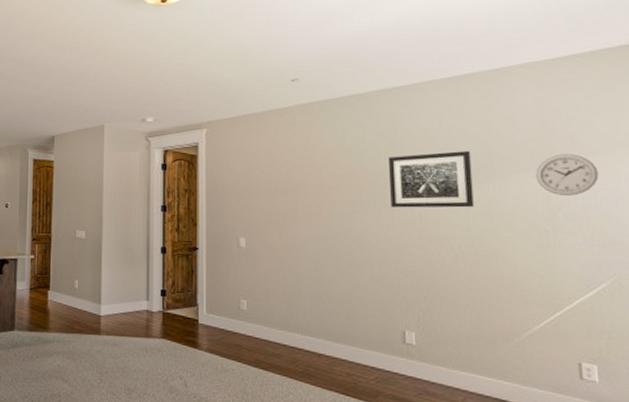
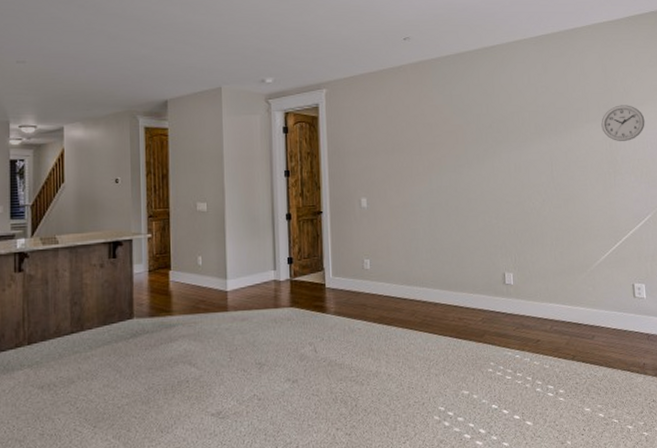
wall art: present [387,150,474,208] -> none [488,104,556,160]

